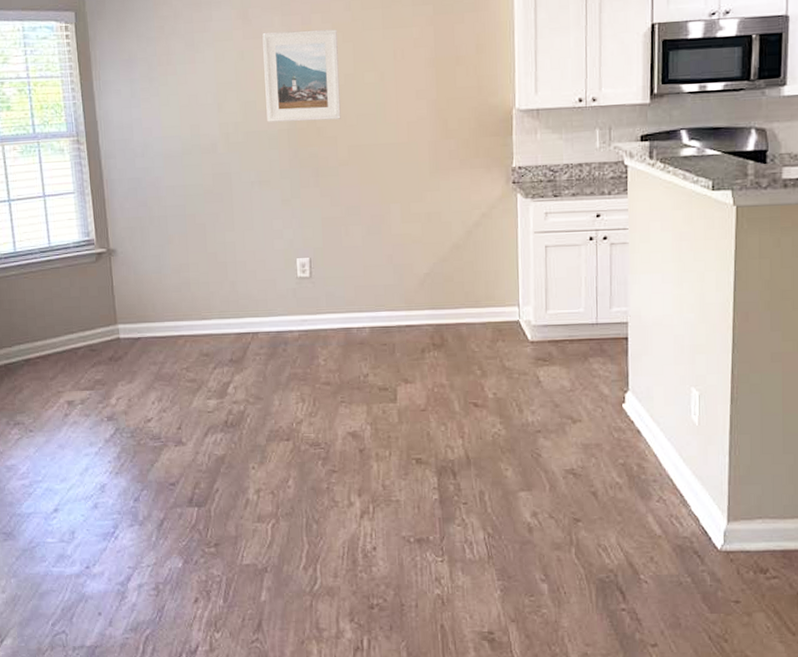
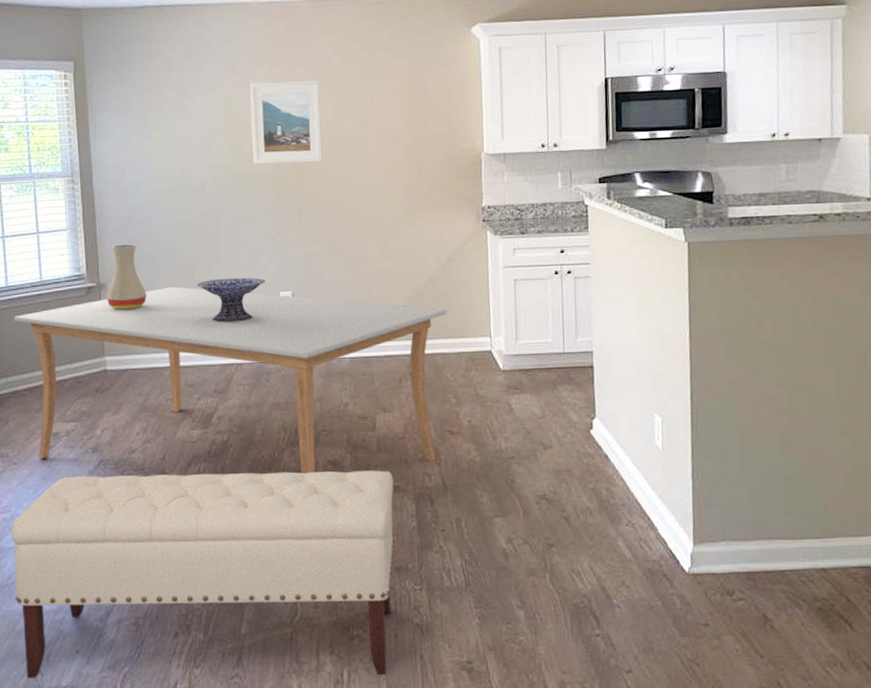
dining table: none [23,252,473,445] -> present [14,286,447,474]
bench: none [30,442,416,644] -> present [11,470,395,679]
vase: none [117,208,159,277] -> present [106,244,147,310]
decorative bowl: none [210,243,281,290] -> present [196,277,266,323]

